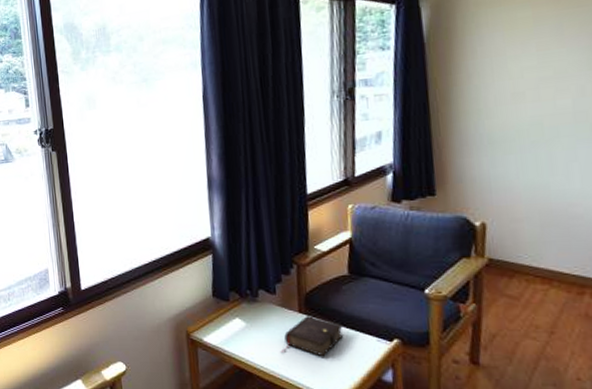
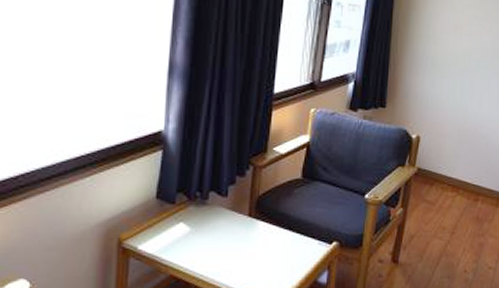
book: present [281,316,344,357] -> none [225,220,290,262]

